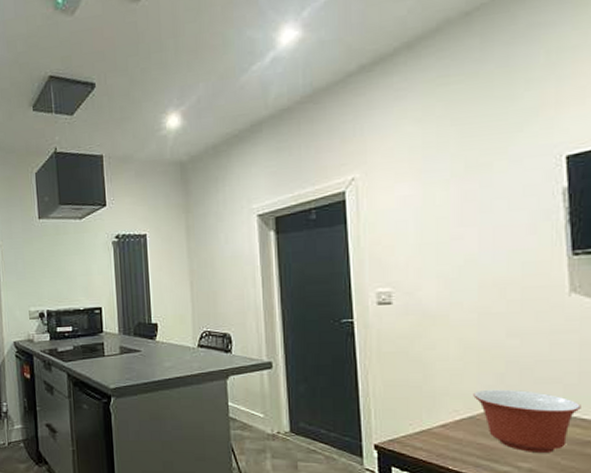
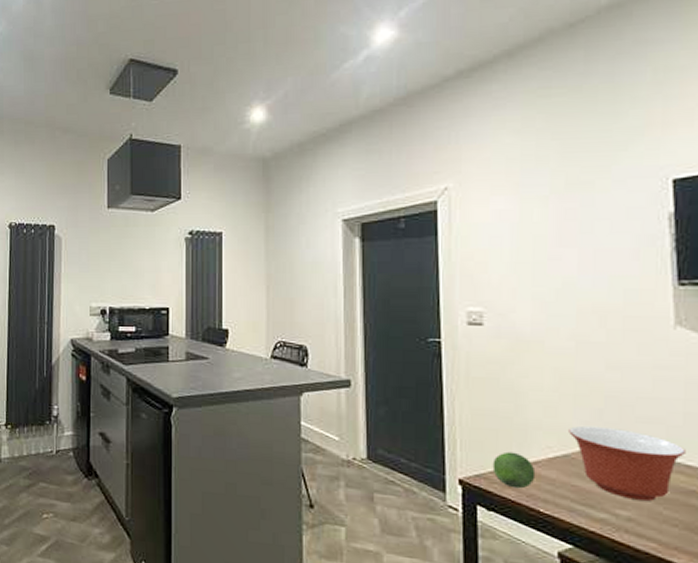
fruit: none [404,417,444,450] -> present [492,451,536,489]

